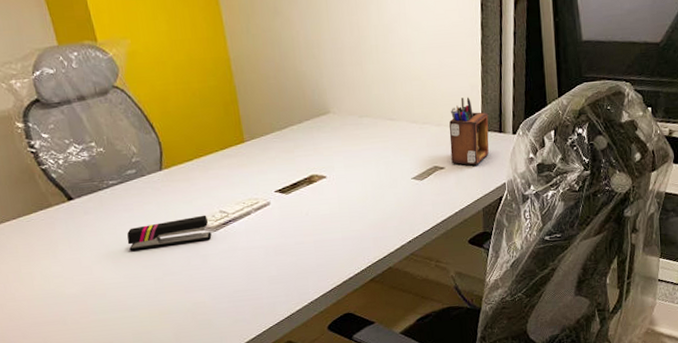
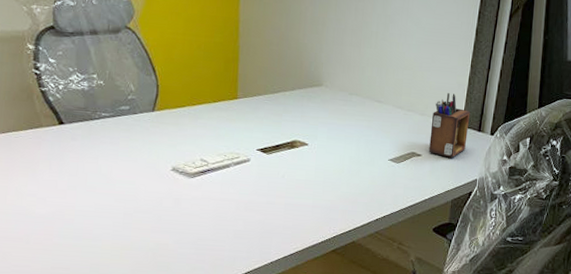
stapler: present [127,215,212,251] -> none [106,160,188,185]

